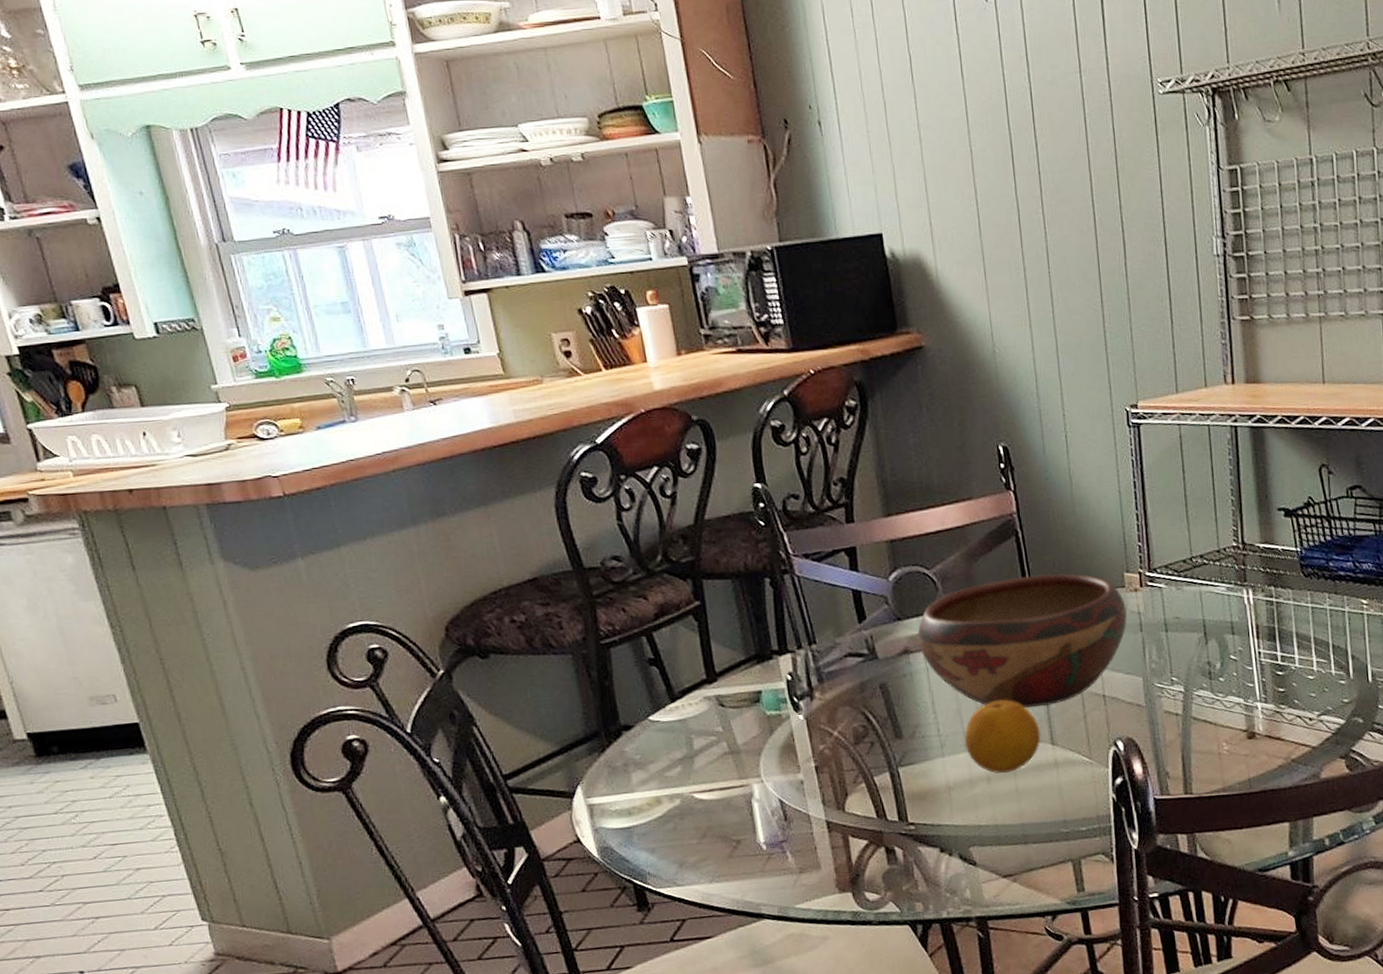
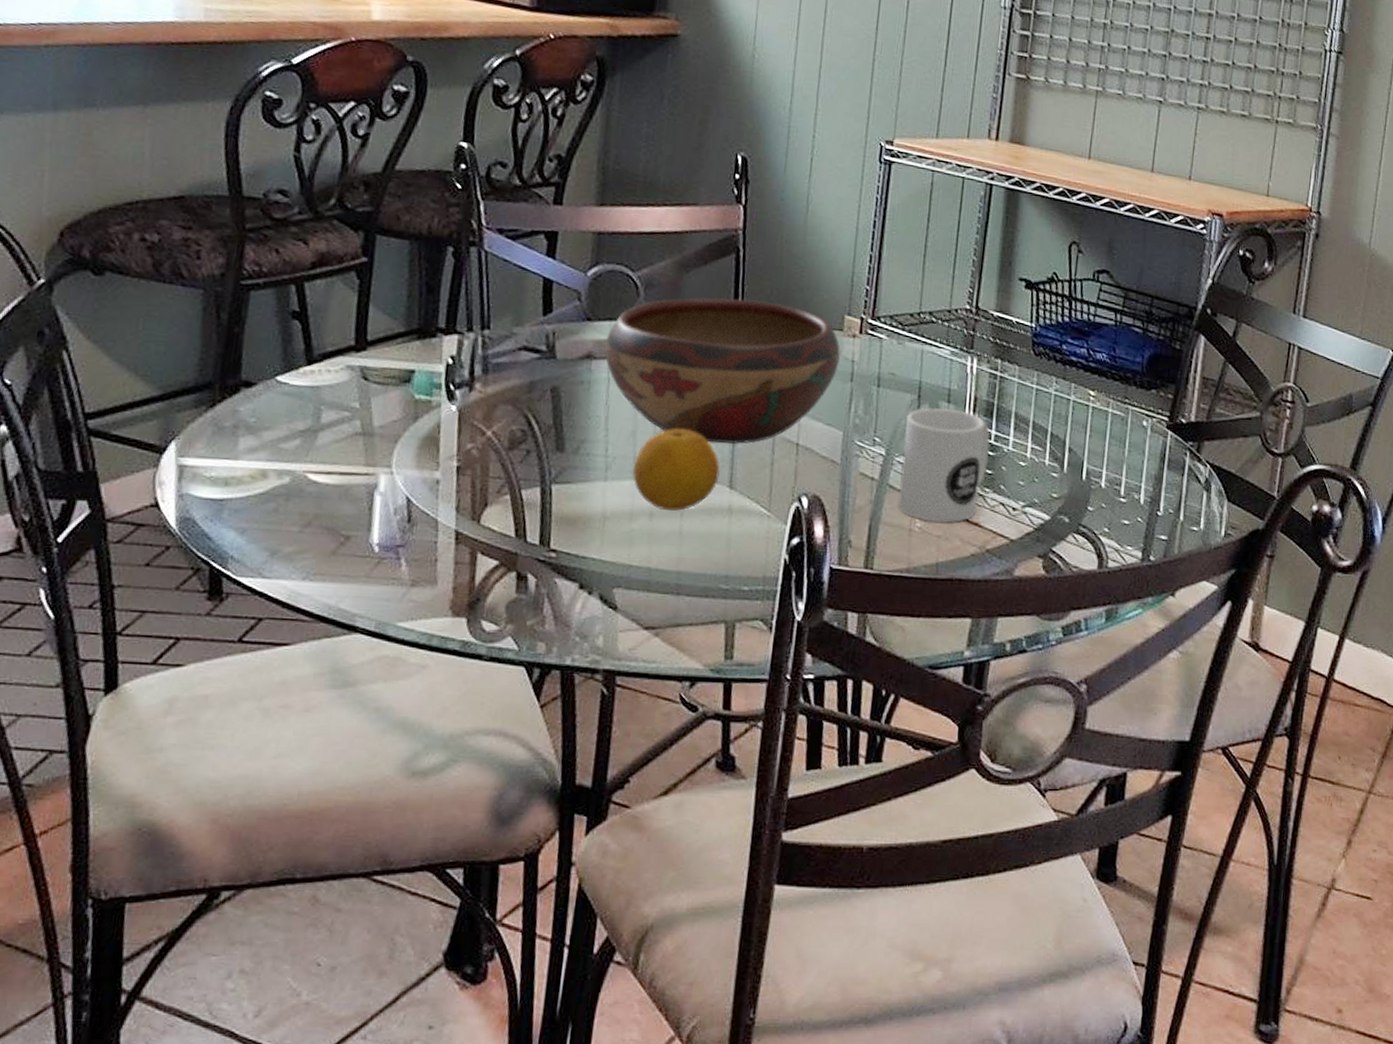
mug: none [1197,639,1279,743] -> present [898,407,990,523]

